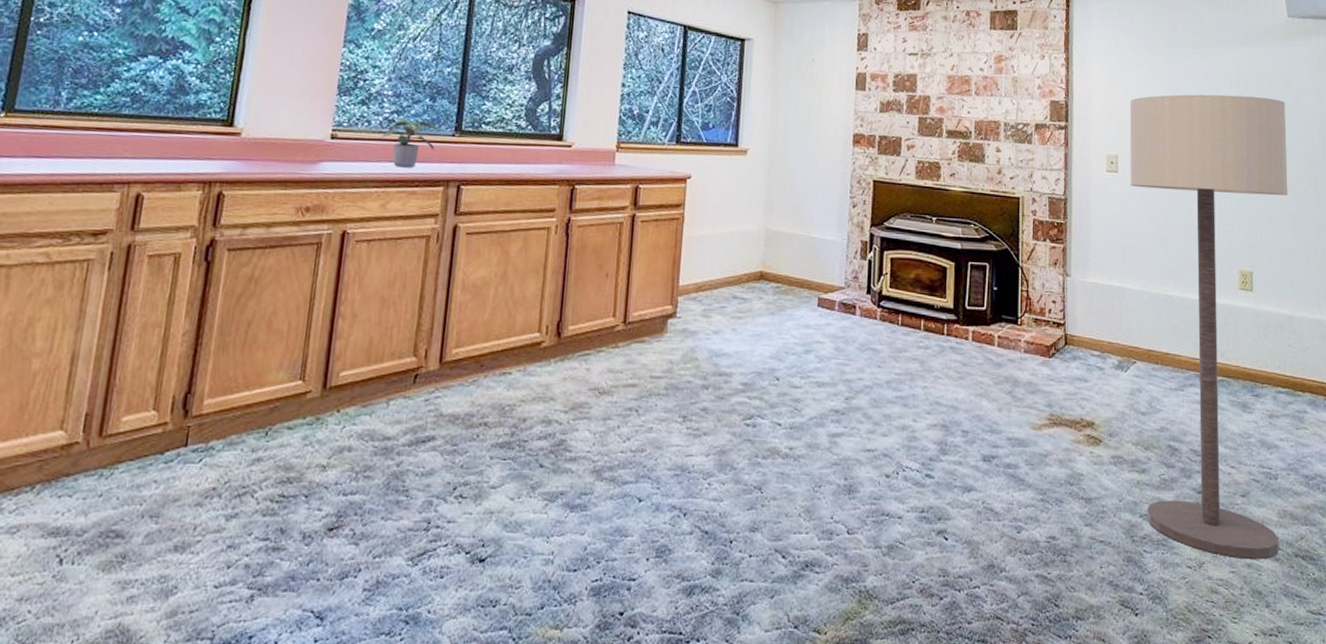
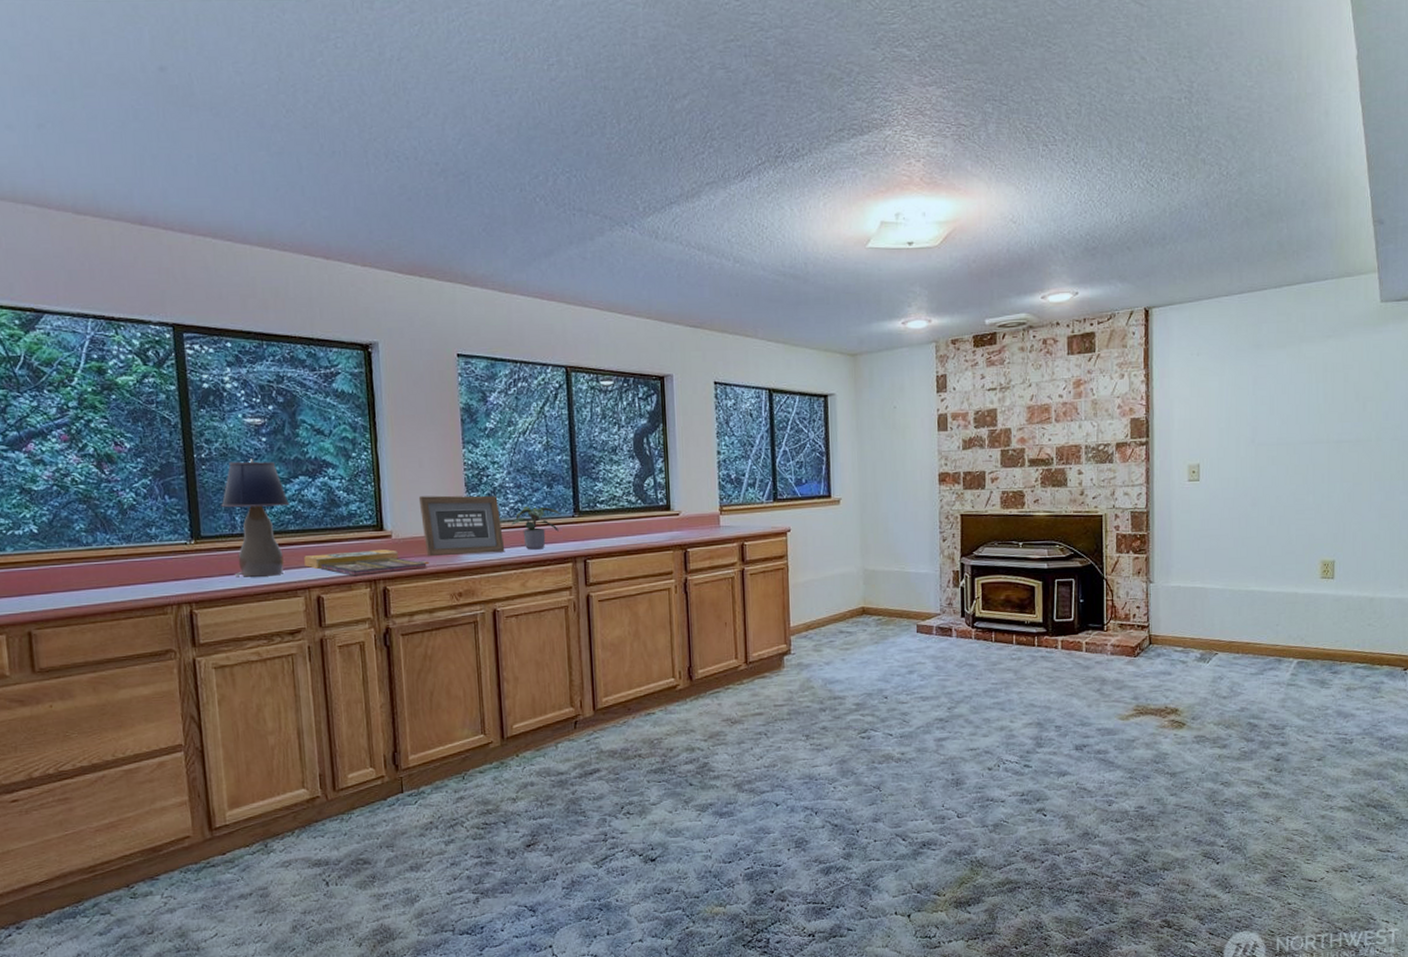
table lamp: none [43,29,131,165] -> present [221,458,290,578]
board game: none [130,145,279,176] -> present [304,549,430,576]
picture frame: none [277,93,372,167] -> present [418,495,505,557]
floor lamp: present [1129,94,1288,559] -> none [1211,389,1375,812]

